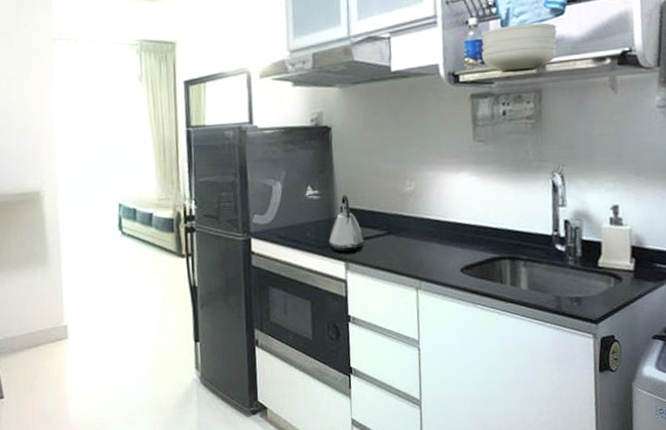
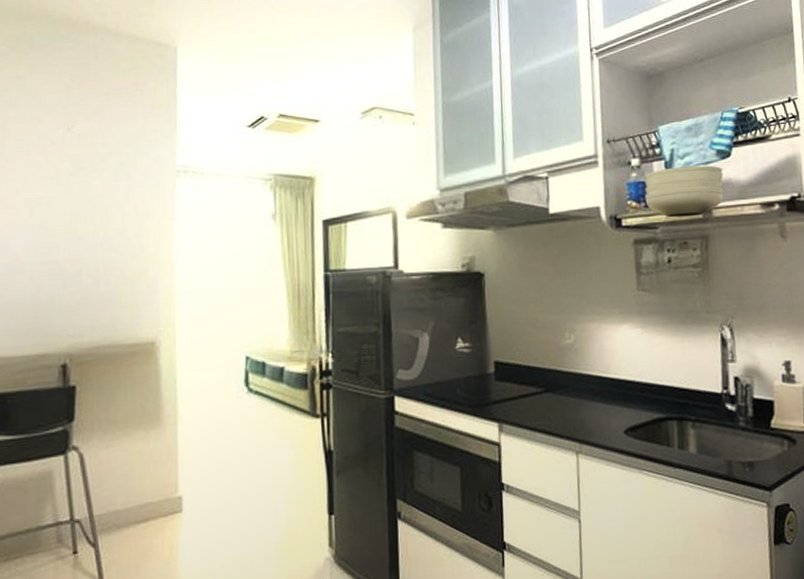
kettle: present [328,194,365,254] -> none [480,347,520,414]

